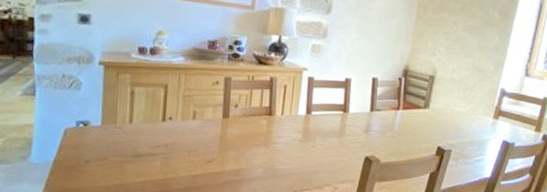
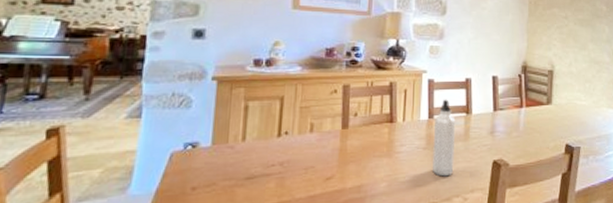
water bottle: none [307,97,333,168] -> present [433,99,456,177]

